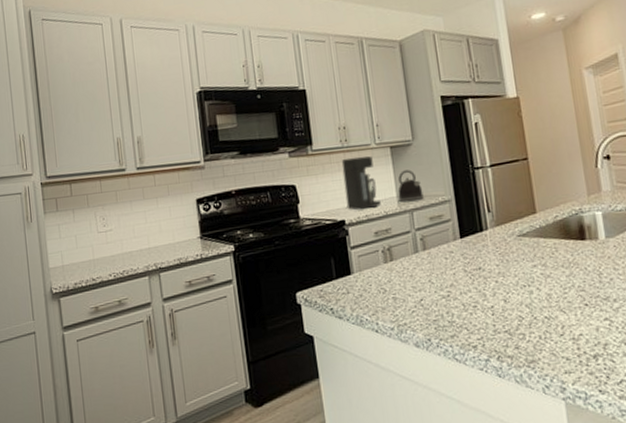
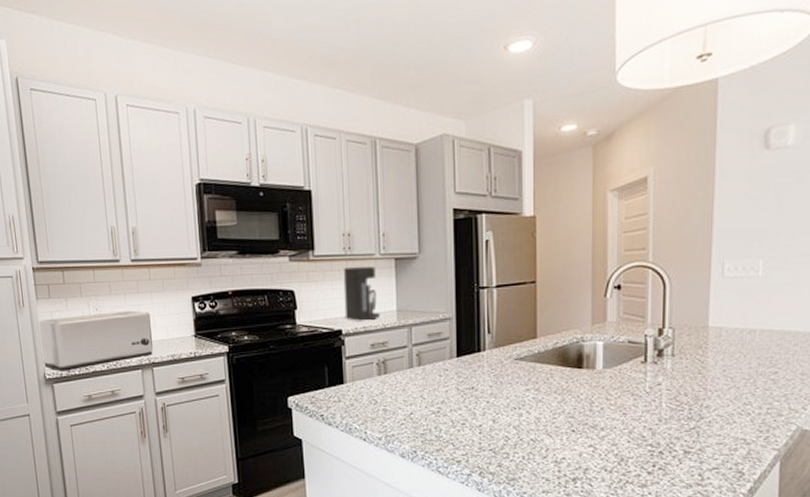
toaster: none [46,217,160,286] -> present [38,310,153,373]
kettle: present [397,170,424,203] -> none [398,284,424,317]

